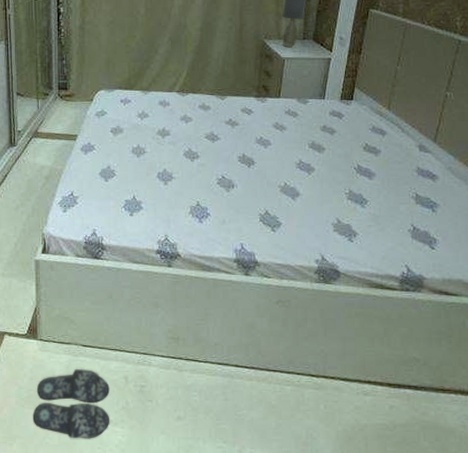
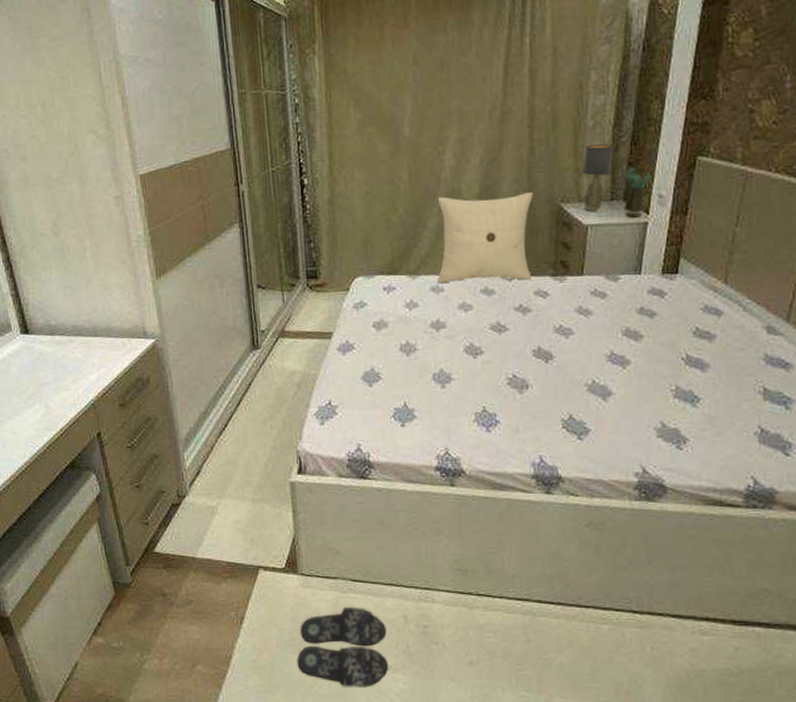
cushion: none [164,28,243,99] -> present [437,191,533,284]
vase: none [312,13,334,55] -> present [623,166,651,219]

